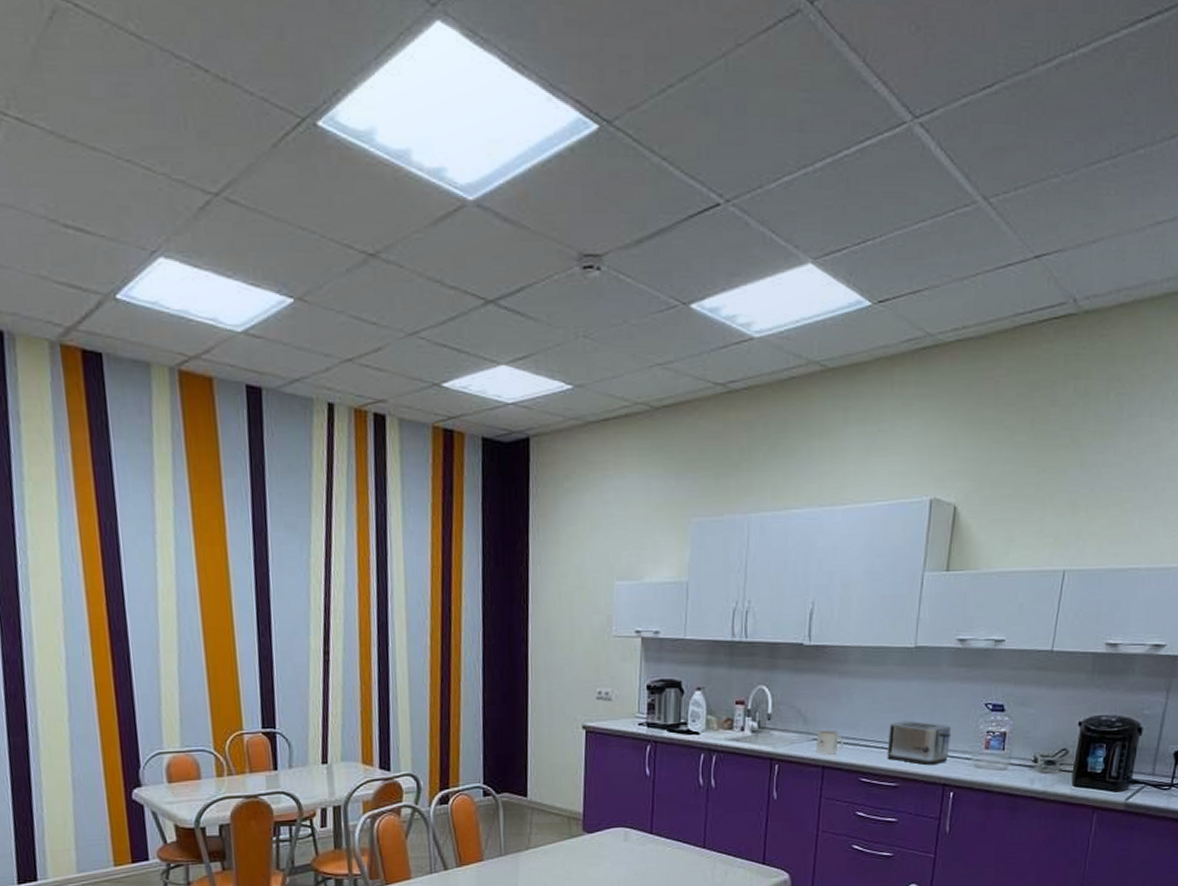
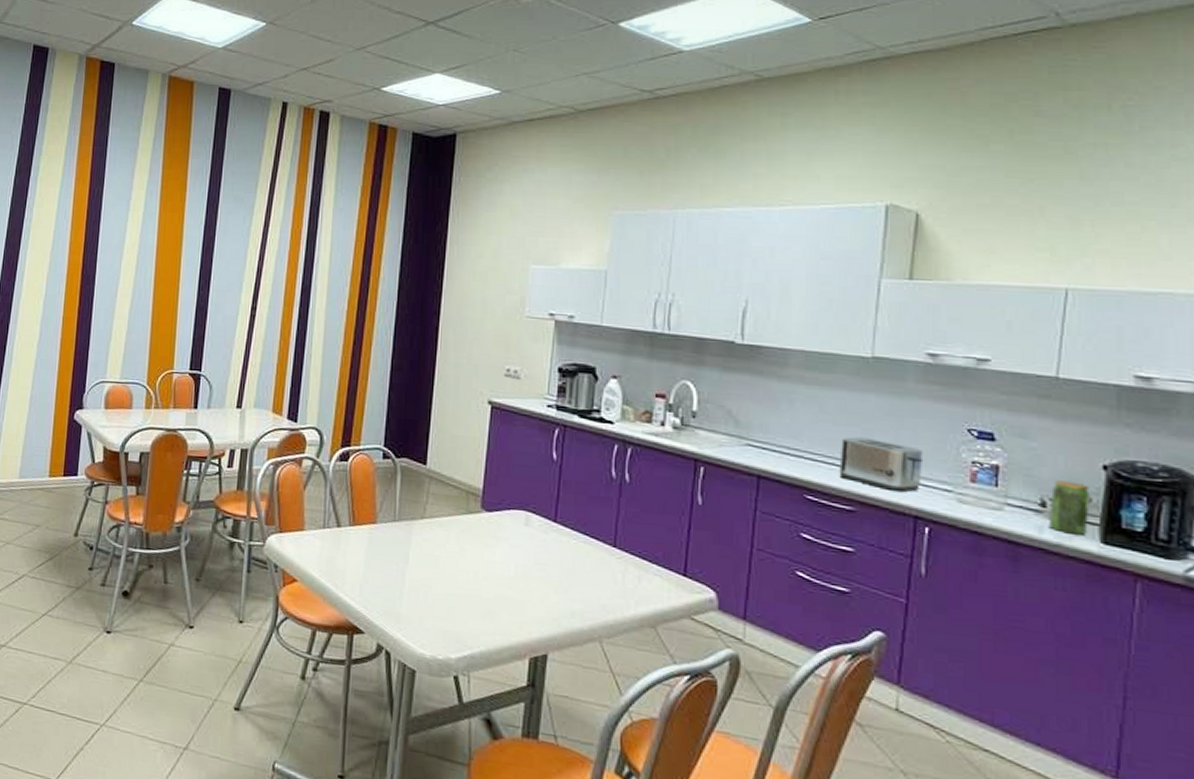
mug: present [816,730,844,756] -> none [750,436,785,466]
jar: none [1039,738,1068,782] -> present [1049,480,1090,535]

